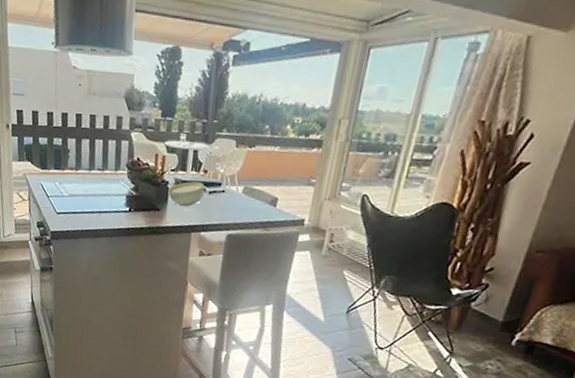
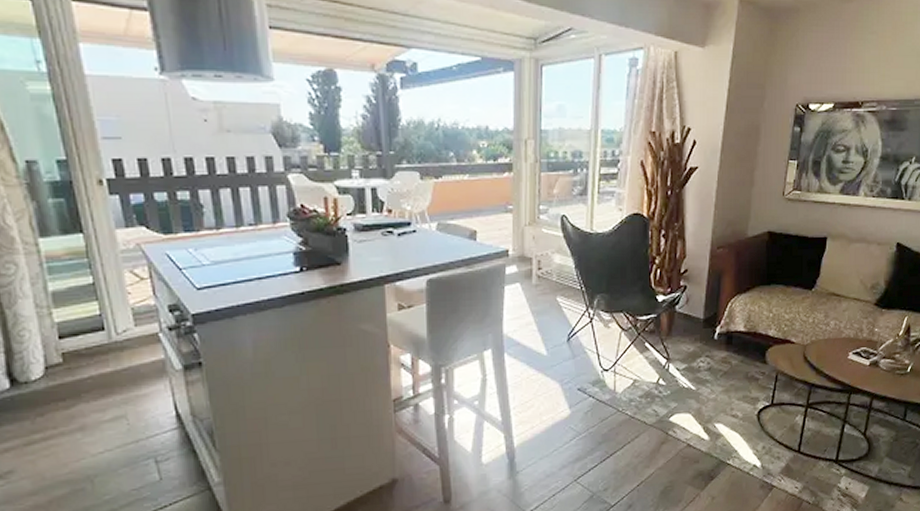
bowl: present [168,181,205,207] -> none [348,224,392,256]

